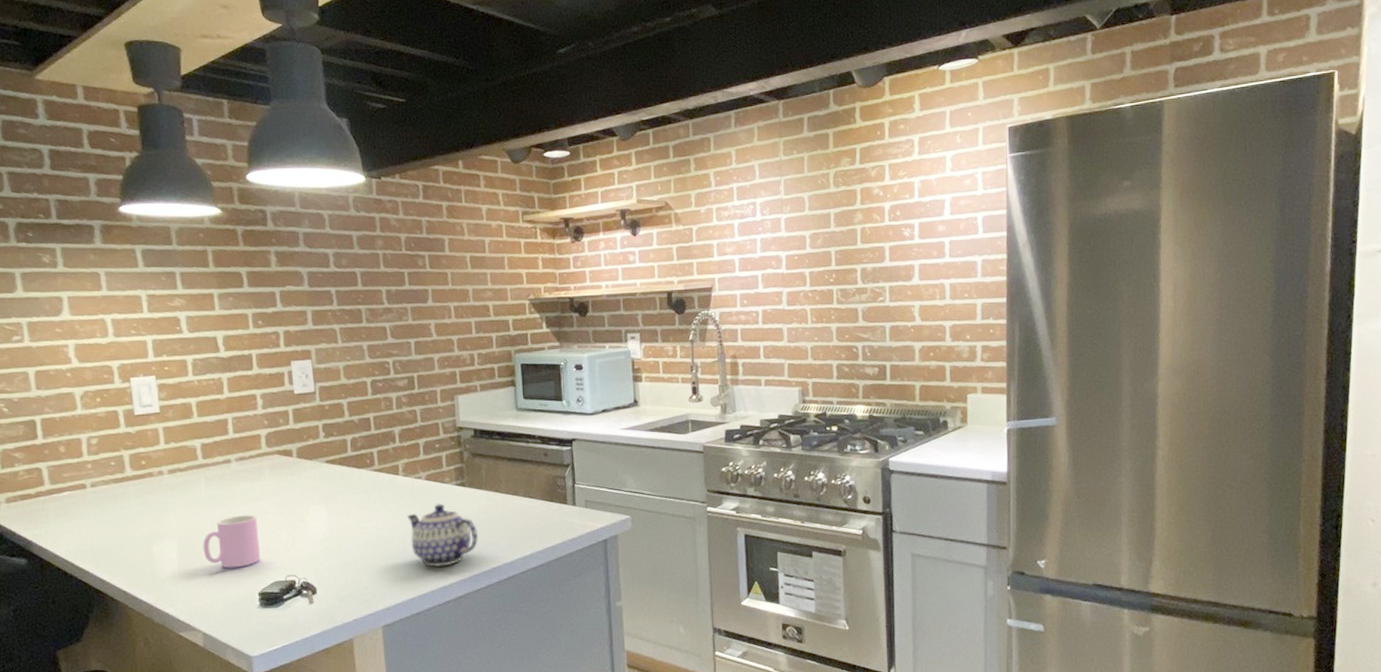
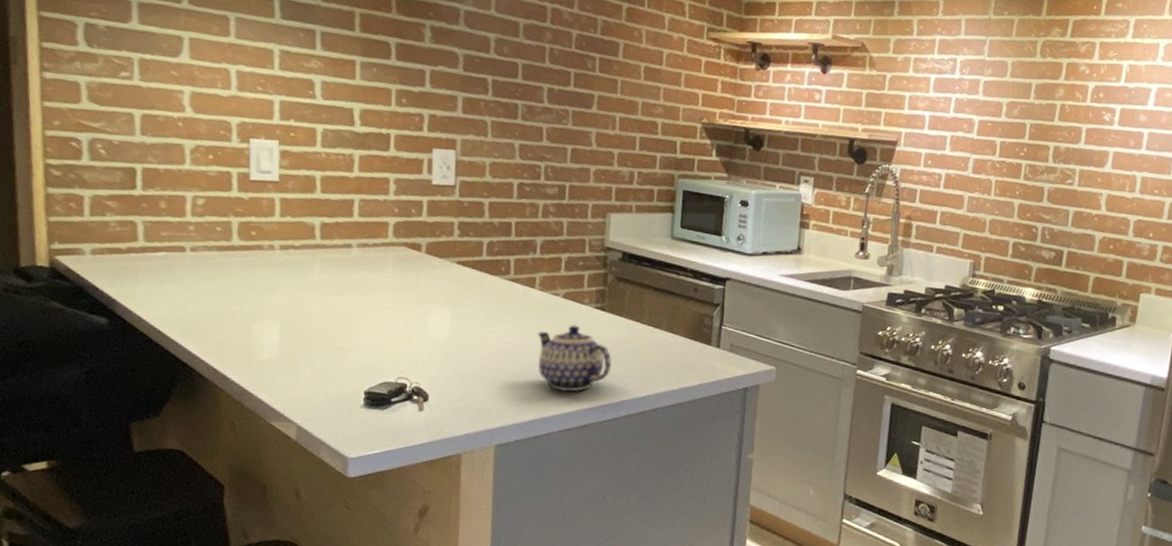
cup: present [203,515,261,568] -> none [308,305,373,362]

